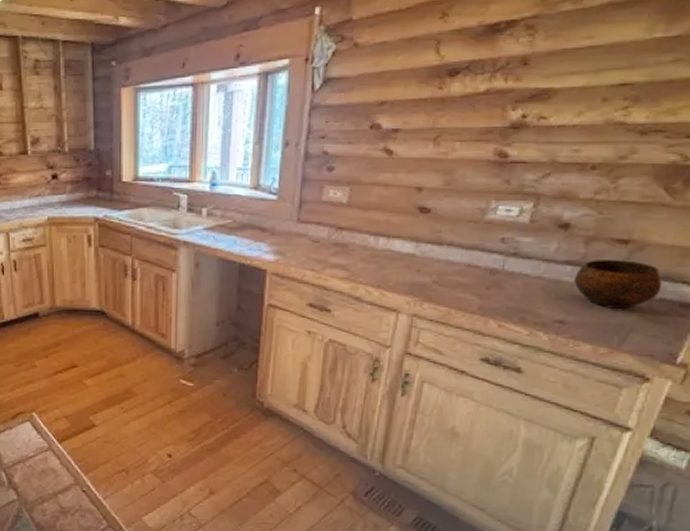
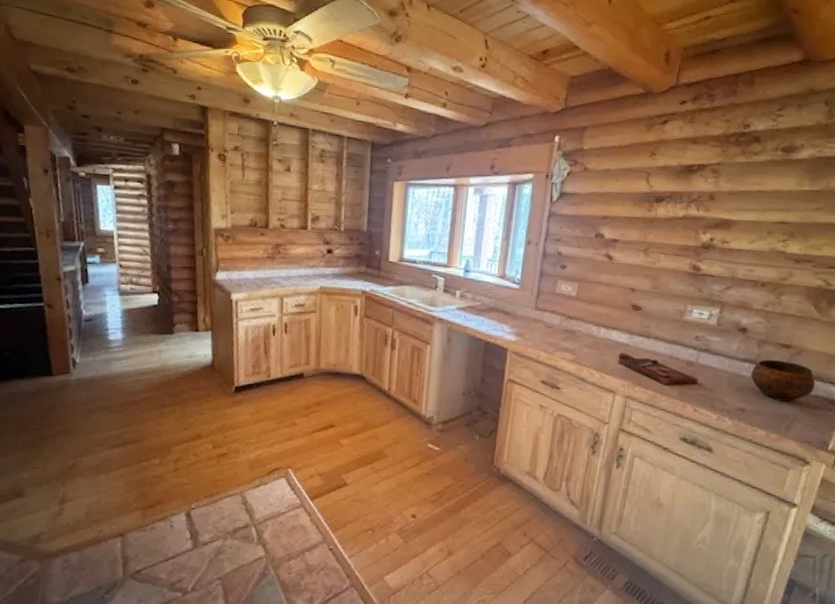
cutting board: none [400,265,504,299] -> present [617,352,698,386]

